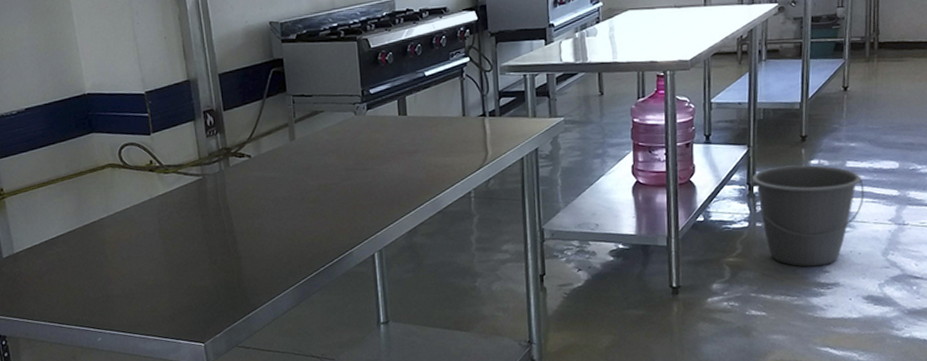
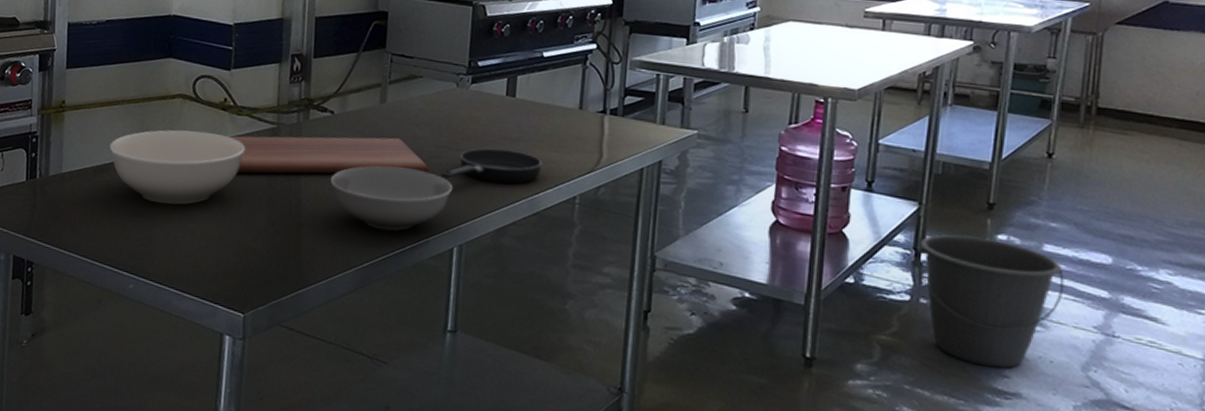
bowl: none [53,193,178,263] -> present [109,129,245,205]
cutting board: none [160,168,342,225] -> present [228,136,429,174]
bowl: none [258,193,366,250] -> present [330,166,454,231]
frying pan: none [353,161,439,196] -> present [441,148,543,184]

